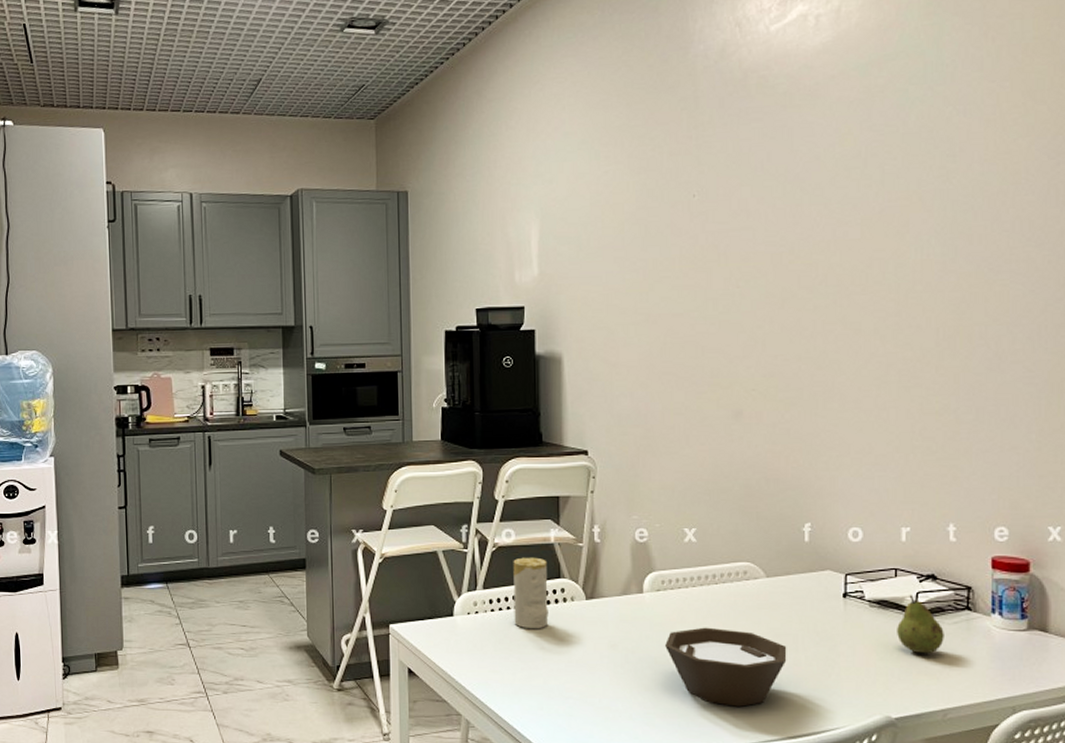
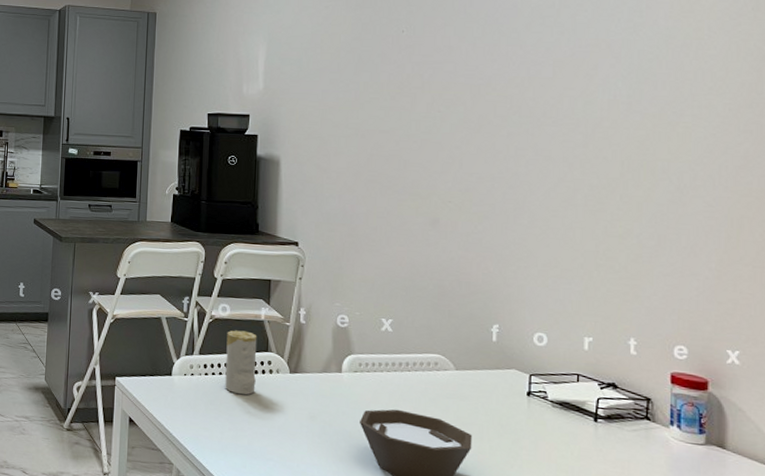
fruit: present [897,595,944,654] -> none [578,400,623,457]

